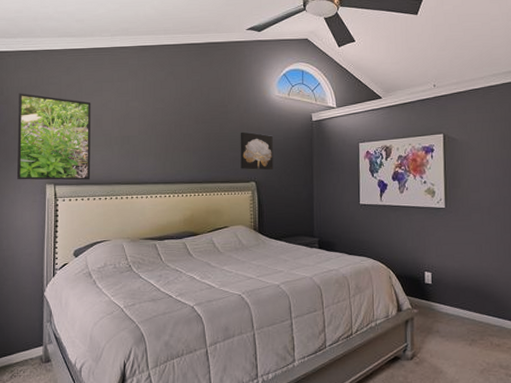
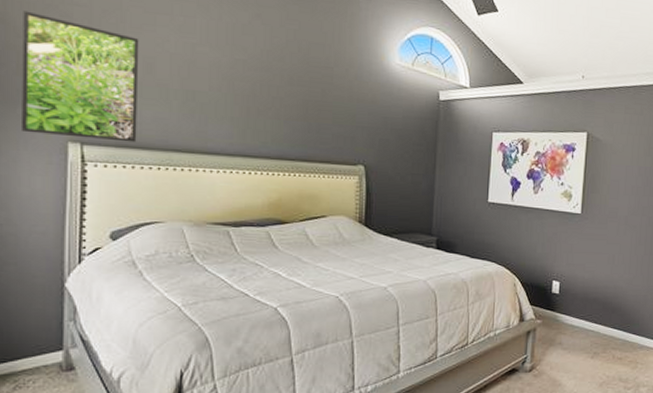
wall art: present [240,131,274,171] -> none [346,103,390,154]

